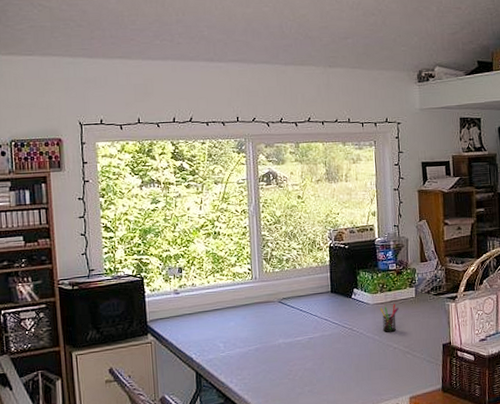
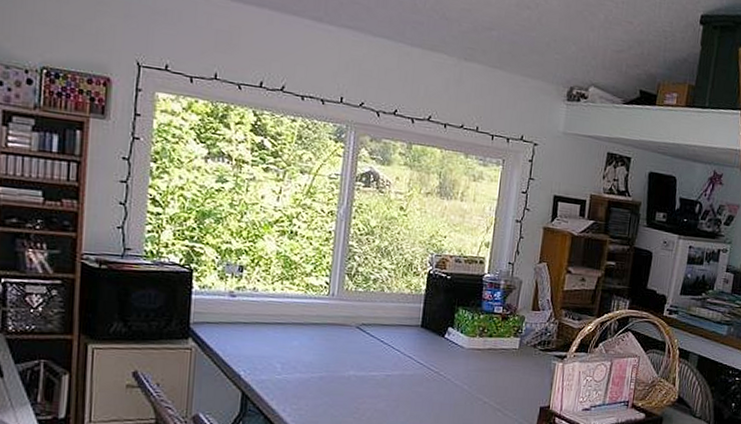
pen holder: present [380,303,399,332] -> none [474,352,497,384]

